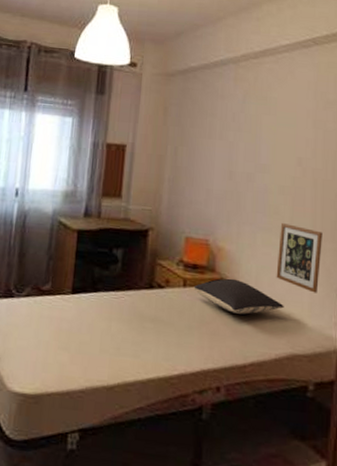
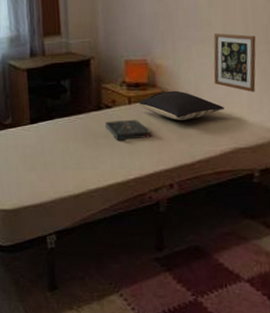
book: none [154,303,205,329] -> present [105,119,152,141]

